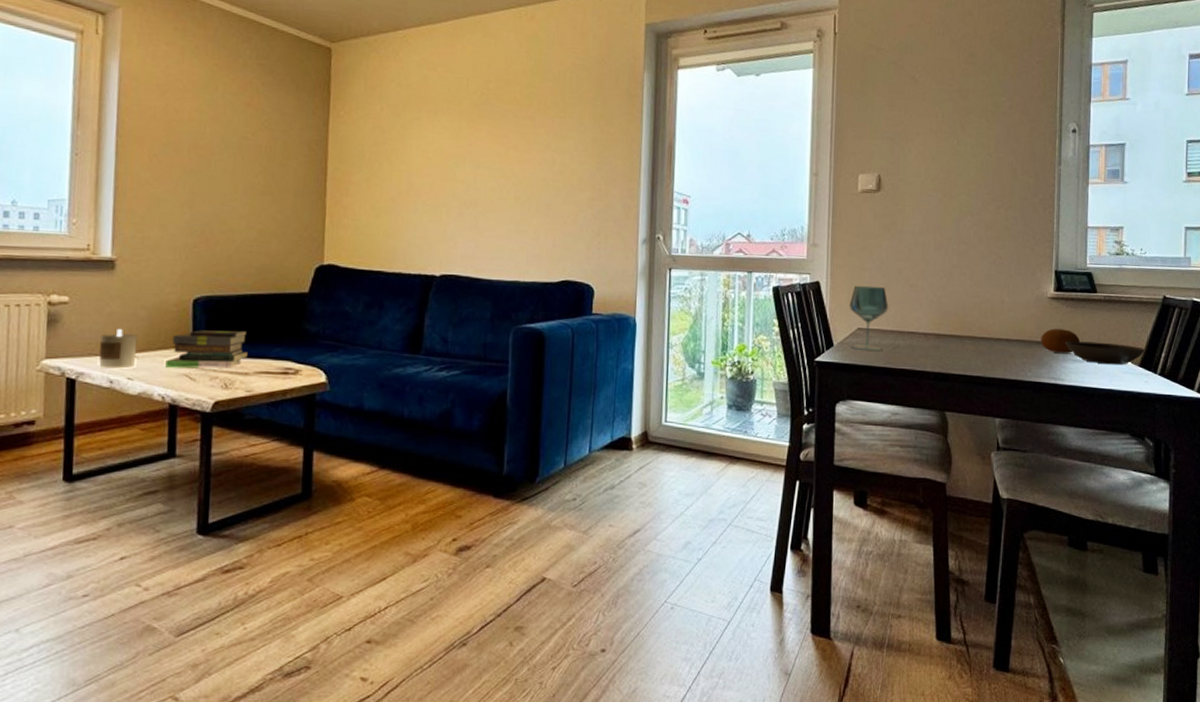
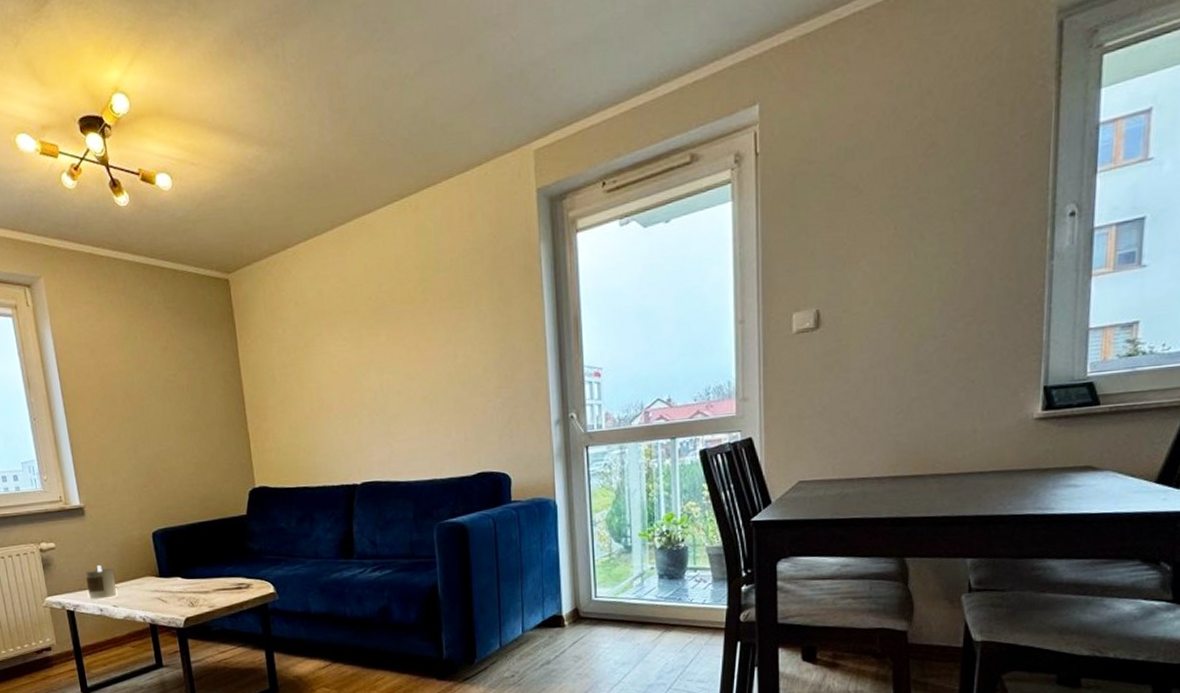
books: present [165,330,248,369] -> none [140,555,205,594]
wine glass: present [850,285,889,352] -> none [788,433,834,505]
fruit: present [1041,328,1081,353] -> none [1024,452,1077,480]
bowl: present [1066,341,1145,365] -> none [1057,460,1165,486]

